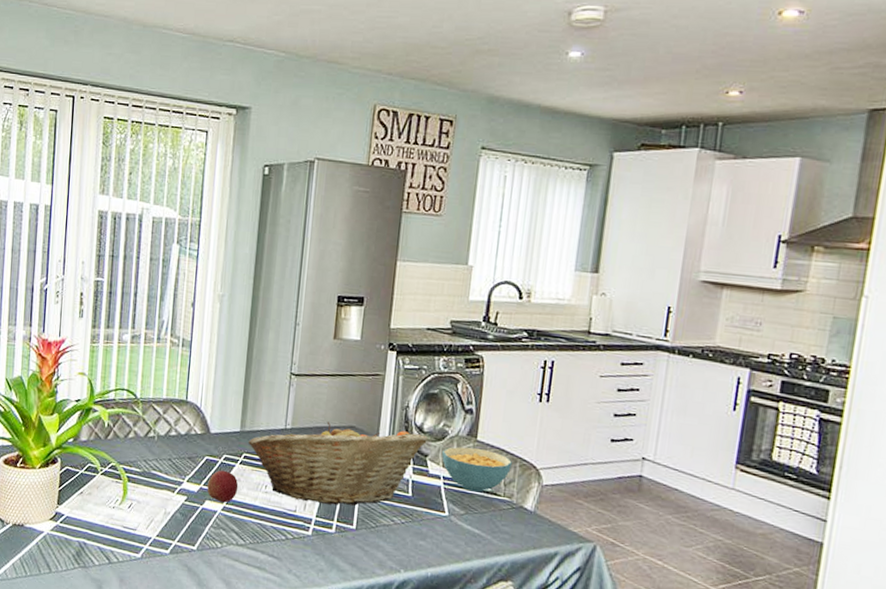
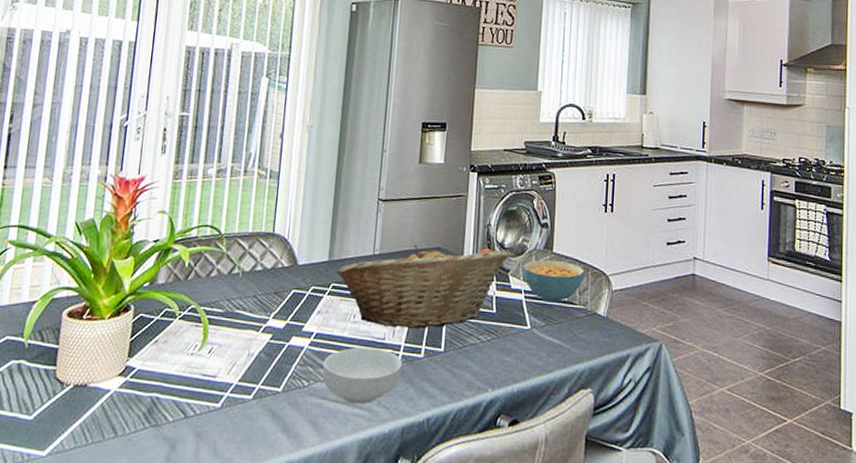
apple: present [207,470,239,503] -> none [293,302,327,338]
cereal bowl: none [235,516,314,570] -> present [322,347,403,405]

